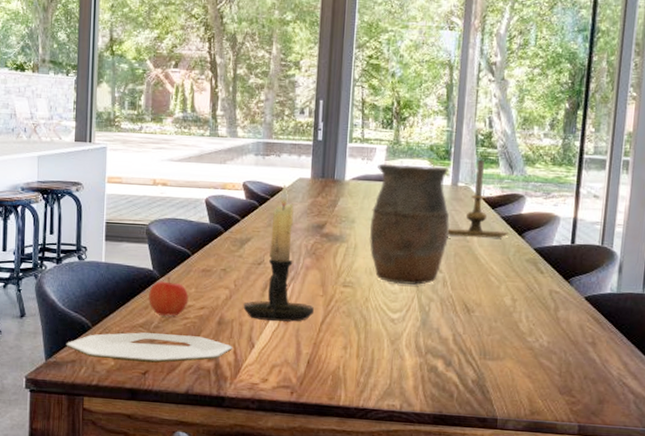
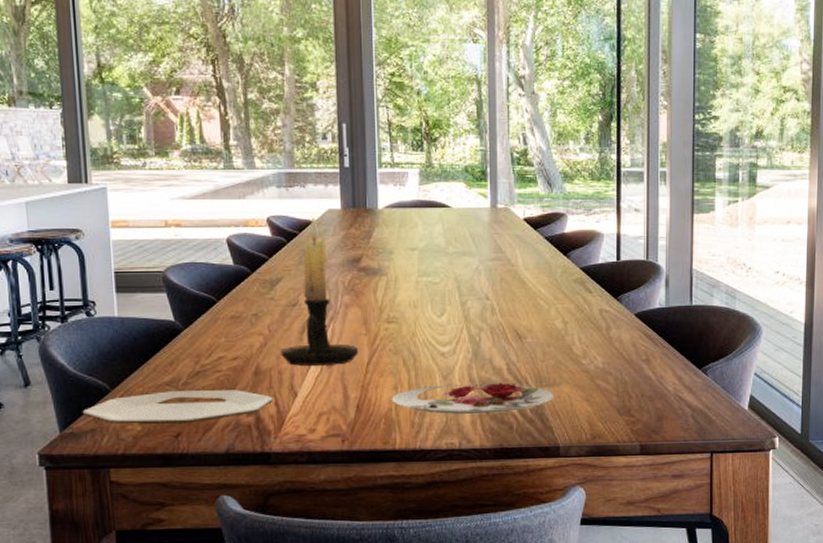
apple: present [149,276,189,316] -> none [173,327,219,371]
plate: none [340,349,497,381] -> present [391,382,554,414]
vase: present [369,163,450,285] -> none [409,188,492,315]
candle holder: present [447,159,510,238] -> none [491,178,555,260]

